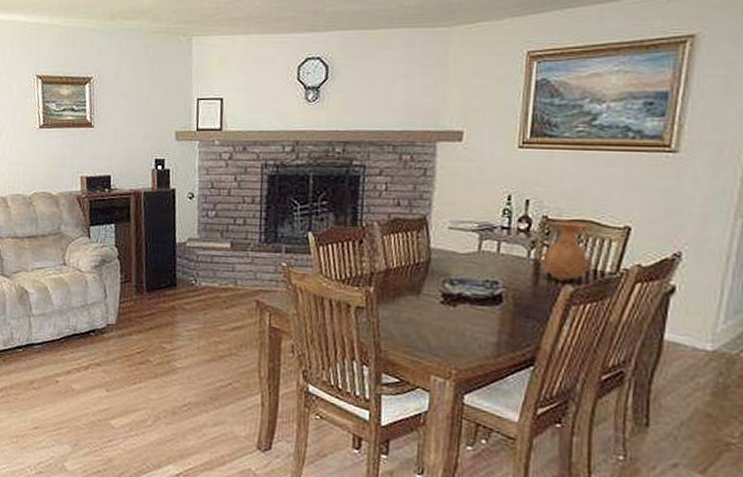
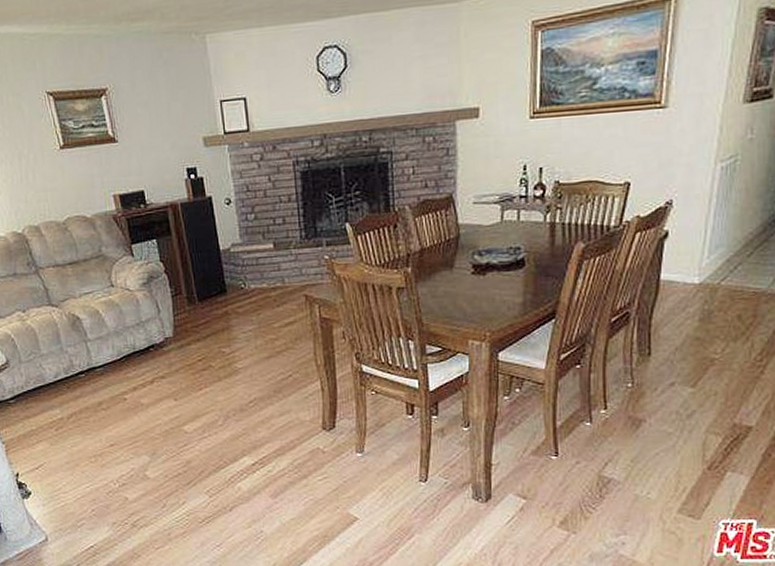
vase: present [537,220,594,281] -> none [552,183,601,240]

